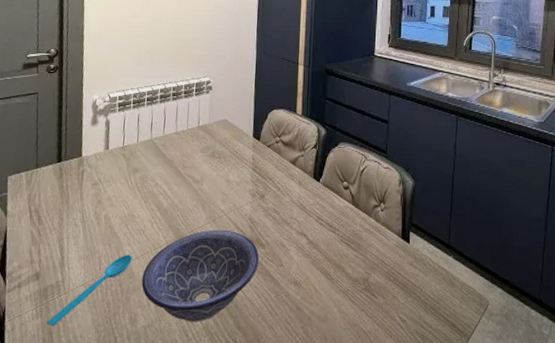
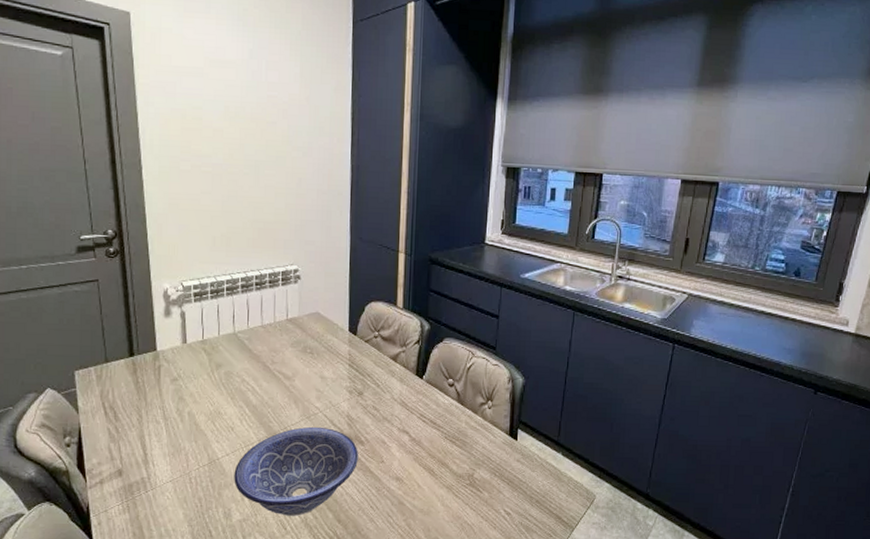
spoon: present [46,254,132,326] -> none [135,451,222,520]

